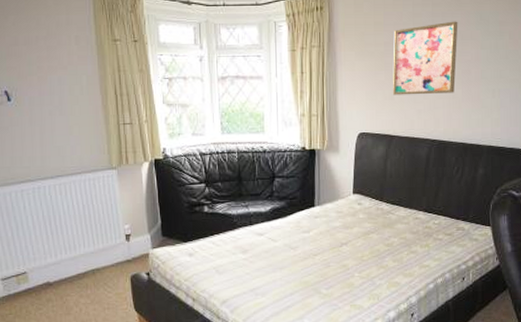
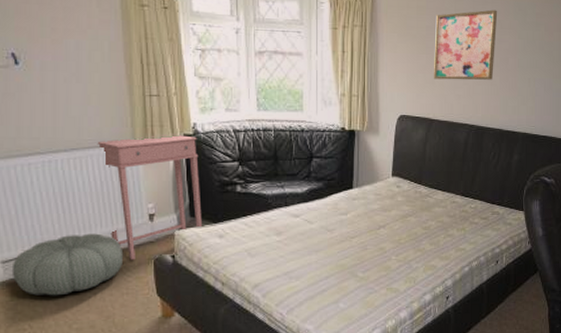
pouf: none [9,253,105,310] -> present [11,233,124,296]
side table: none [78,159,173,278] -> present [97,134,202,260]

